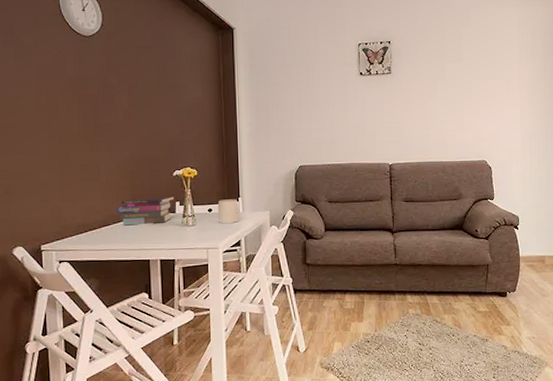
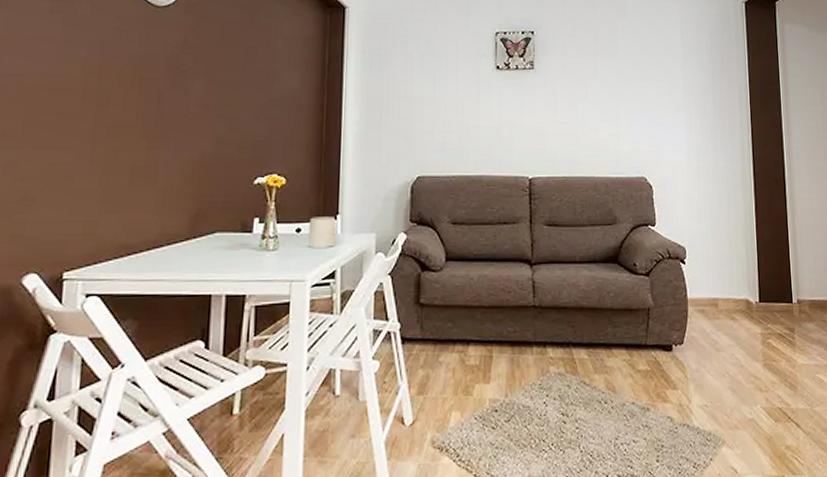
books: present [115,197,175,226] -> none [172,211,253,248]

